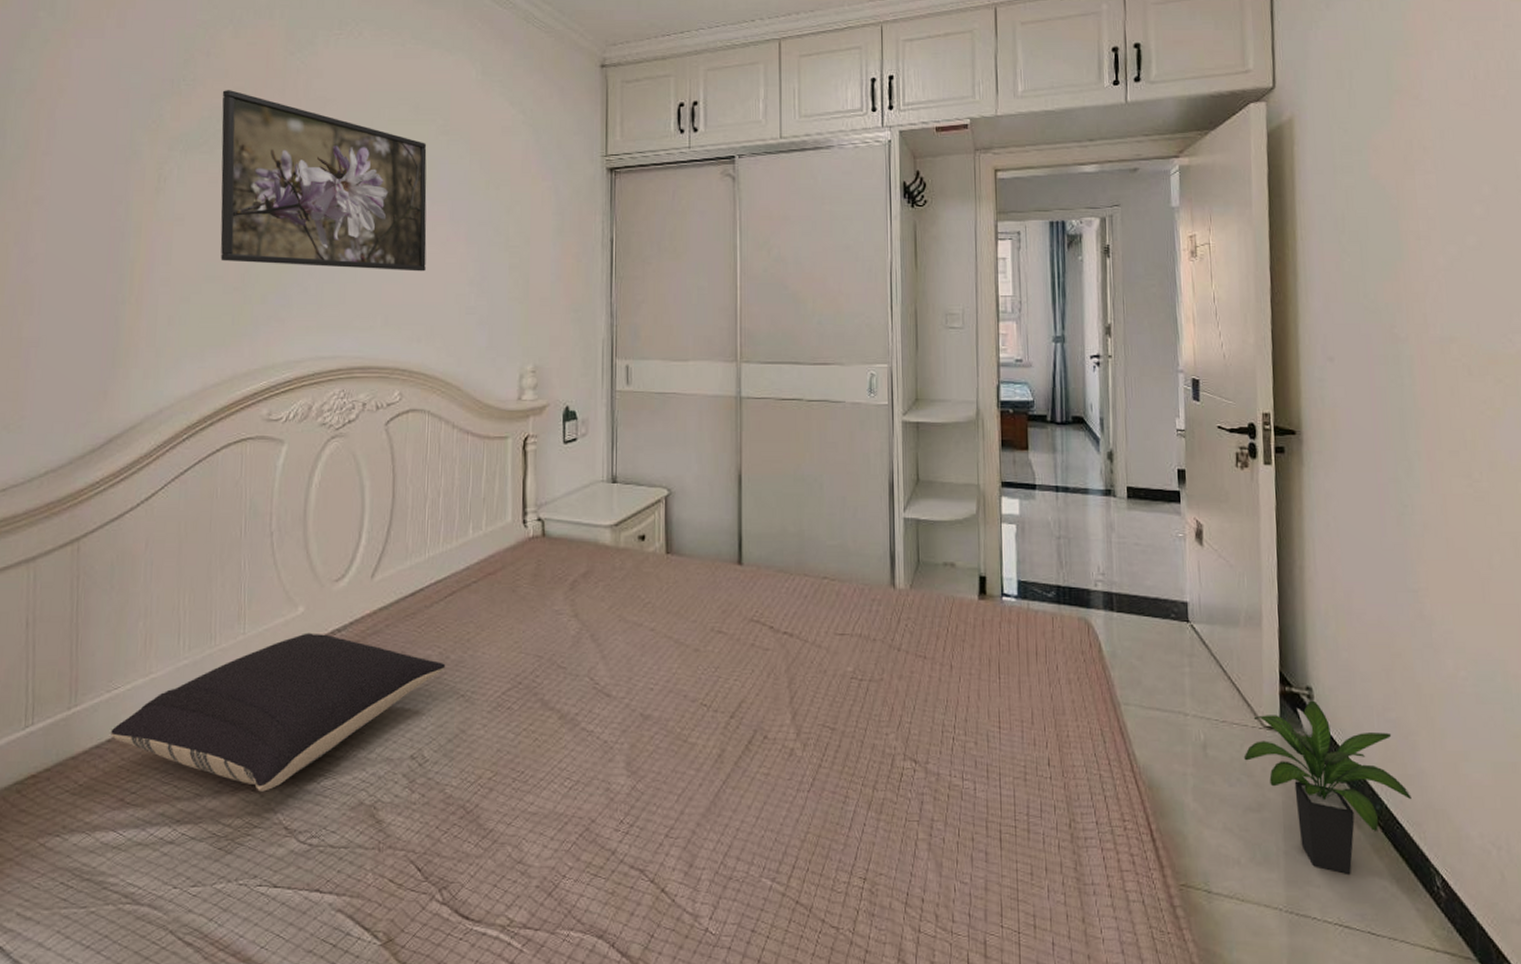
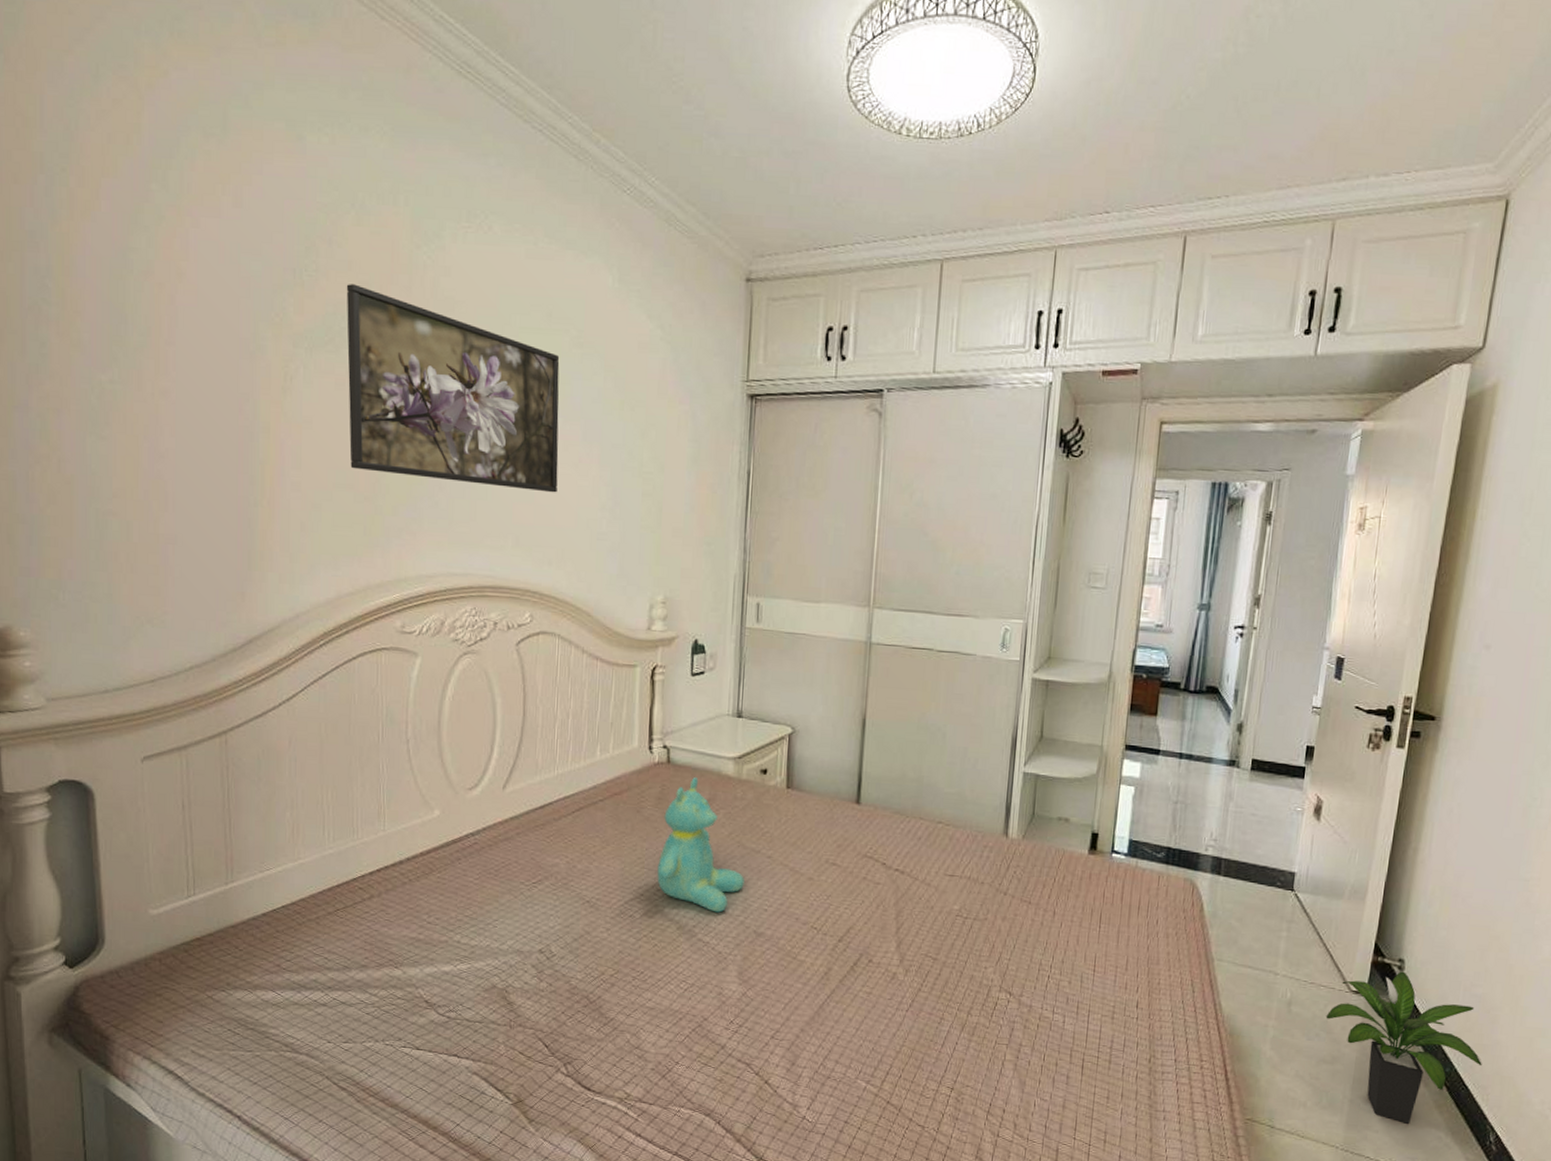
pillow: present [110,633,446,792] -> none [265,834,573,969]
teddy bear: none [535,548,627,696] -> present [657,776,744,913]

